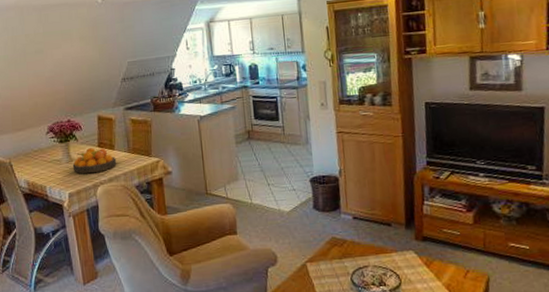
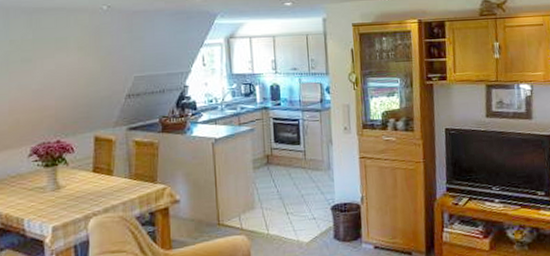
fruit bowl: present [72,148,117,174] -> none [59,173,115,204]

